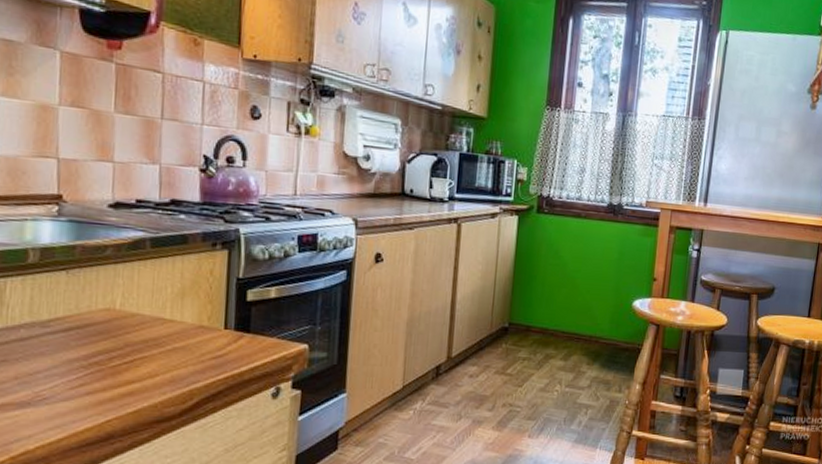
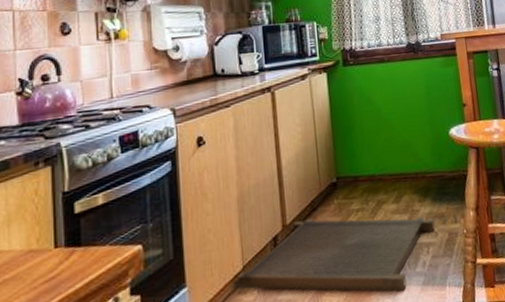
door mat: none [389,355,598,444] -> present [231,216,435,292]

